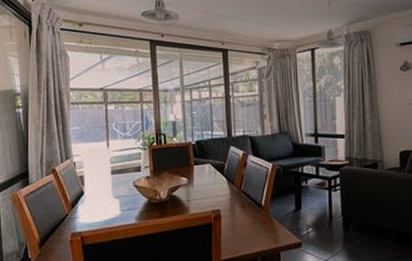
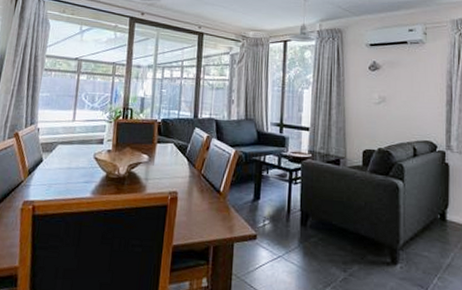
vase: present [77,146,121,223] -> none [32,114,79,193]

